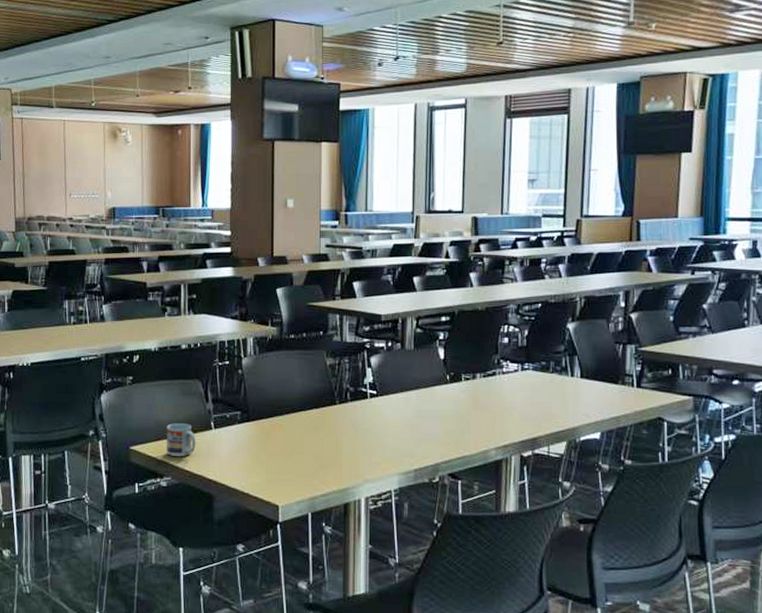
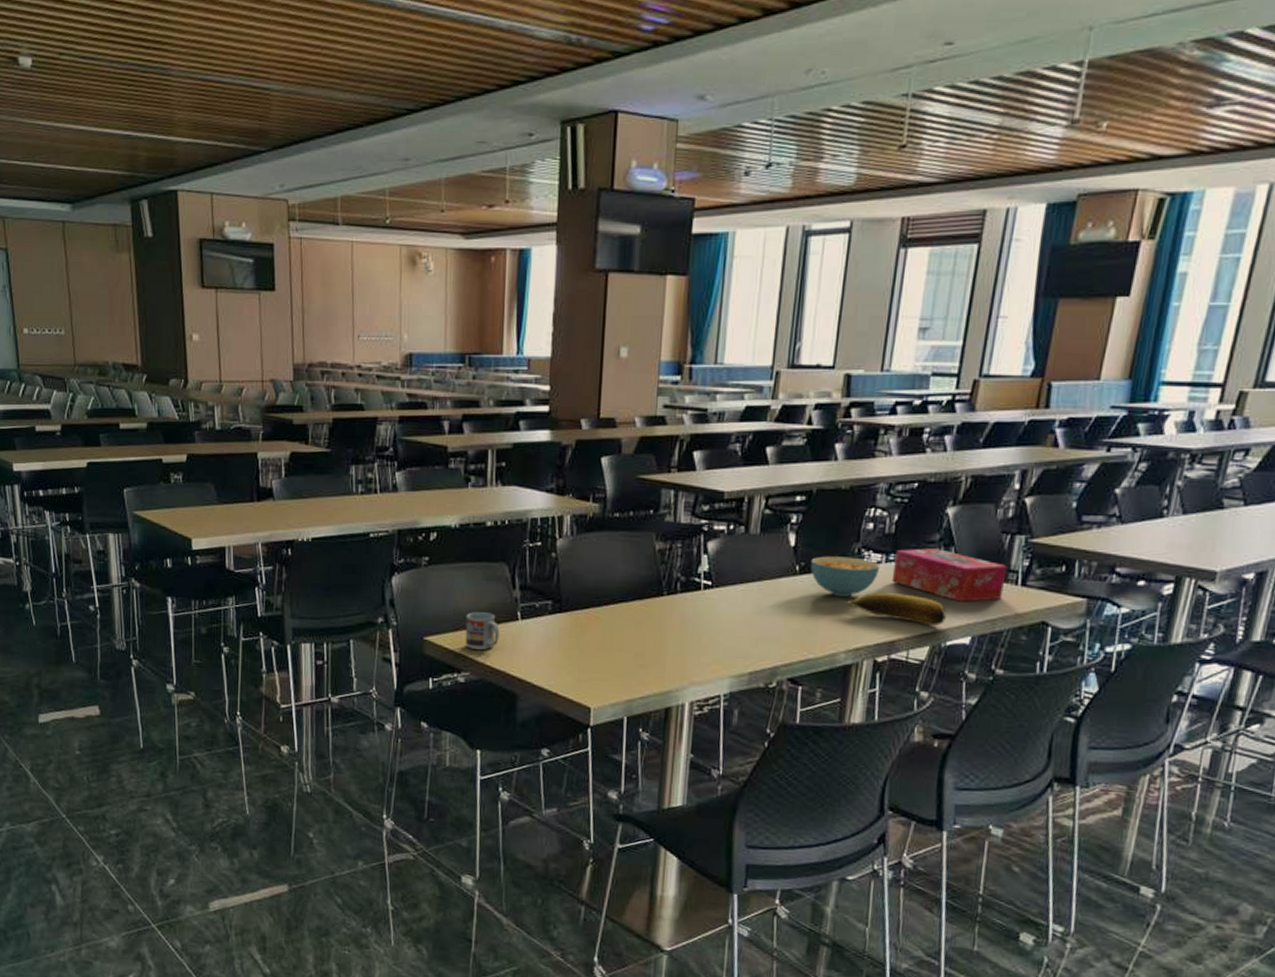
cereal bowl: none [459,366,518,401] -> present [810,556,881,597]
banana: none [492,396,577,423] -> present [846,592,946,625]
tissue box: none [528,358,623,403] -> present [891,548,1007,602]

